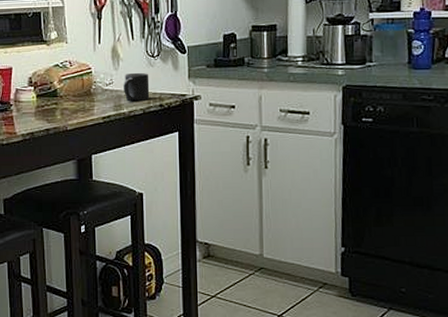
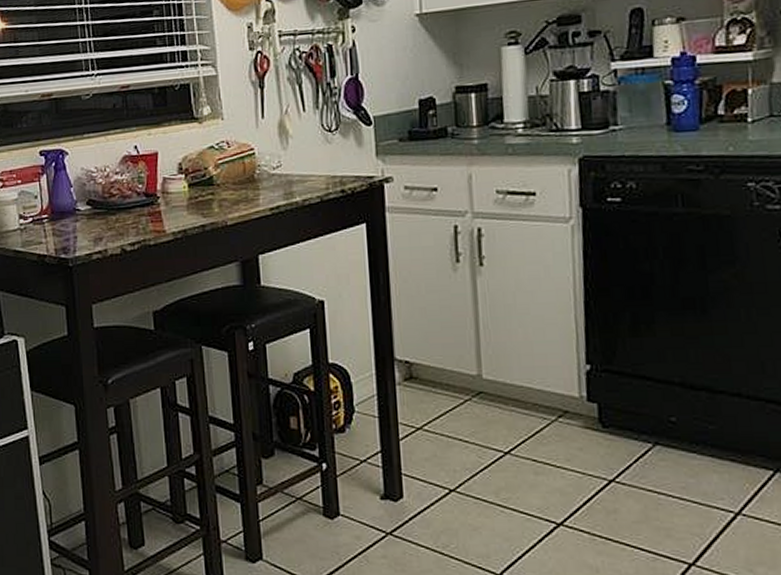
mug: present [124,72,150,102] -> none [295,151,328,188]

